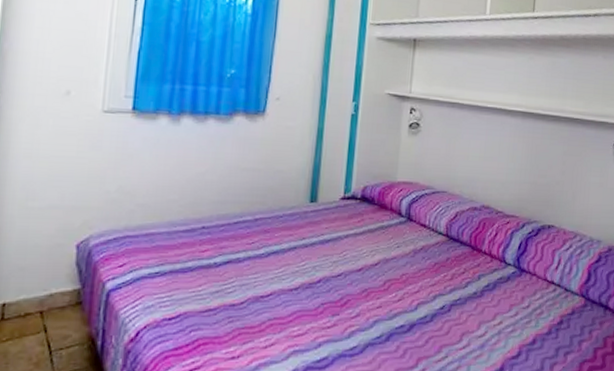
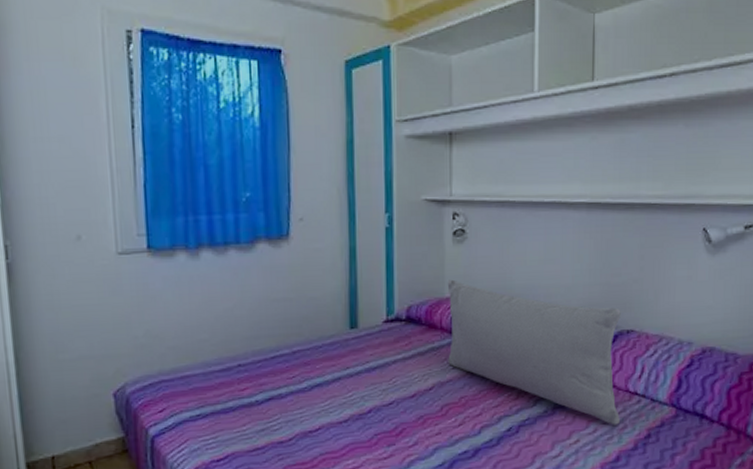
pillow: none [394,166,544,310] -> present [447,279,621,425]

